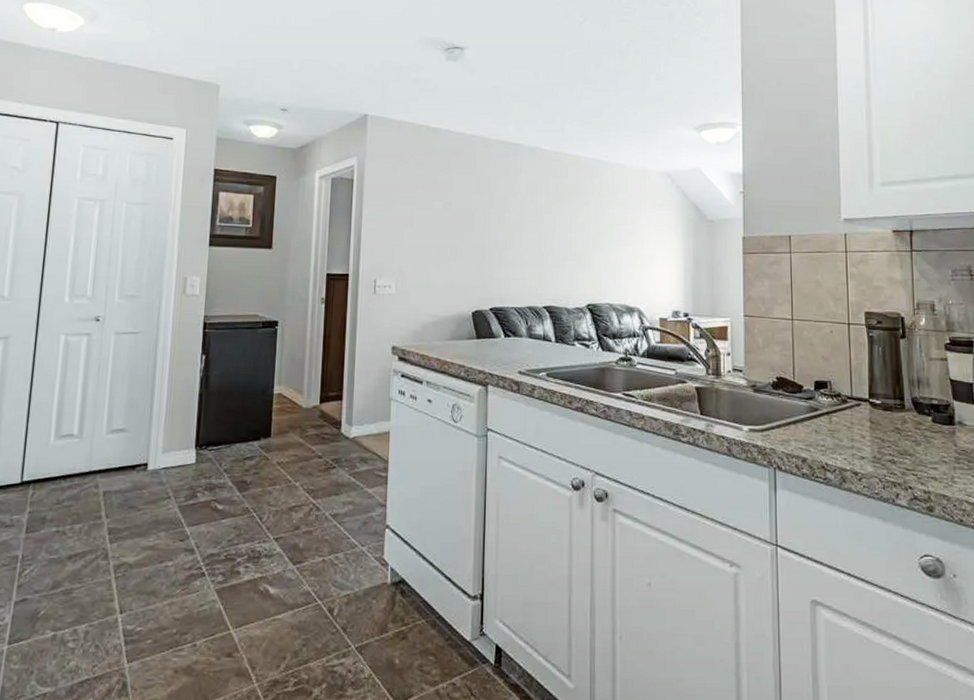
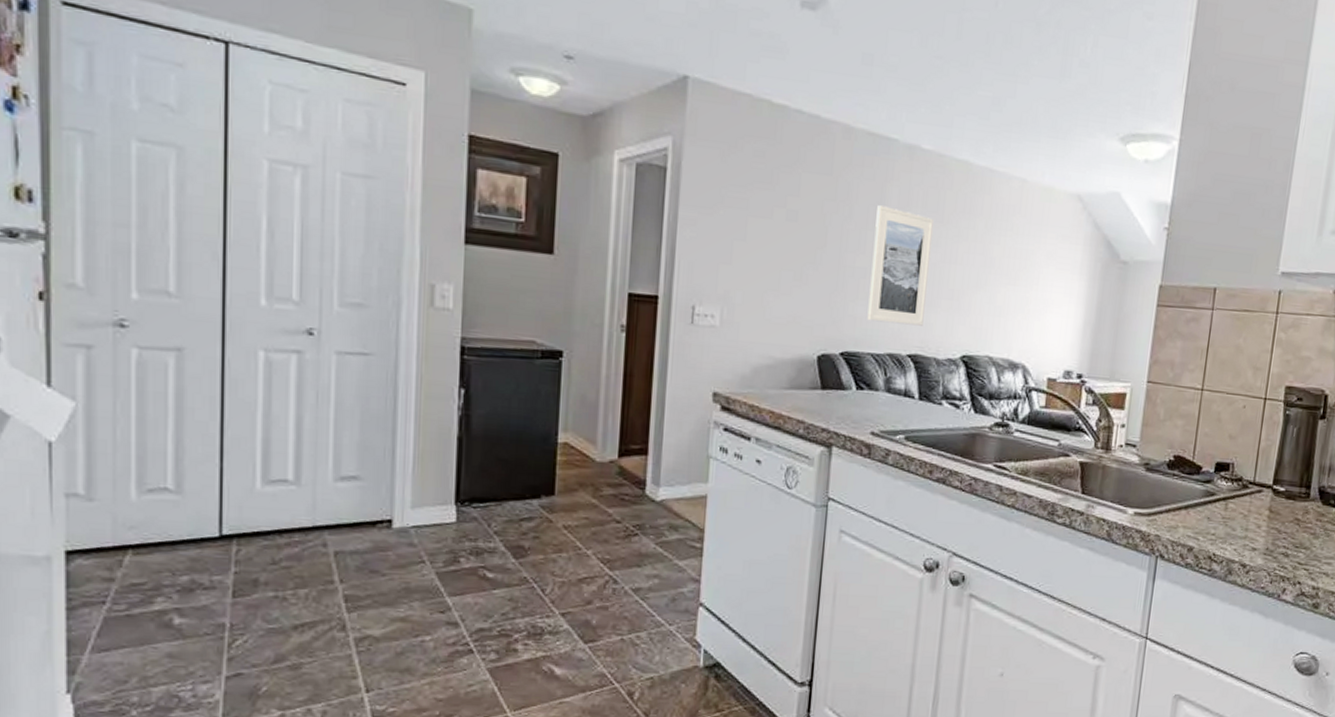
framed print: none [509,193,556,283] -> present [867,205,934,326]

